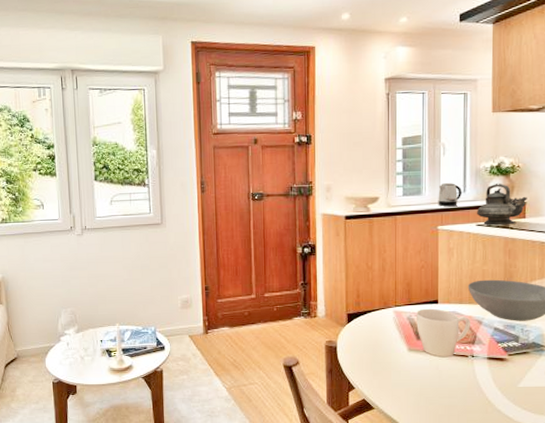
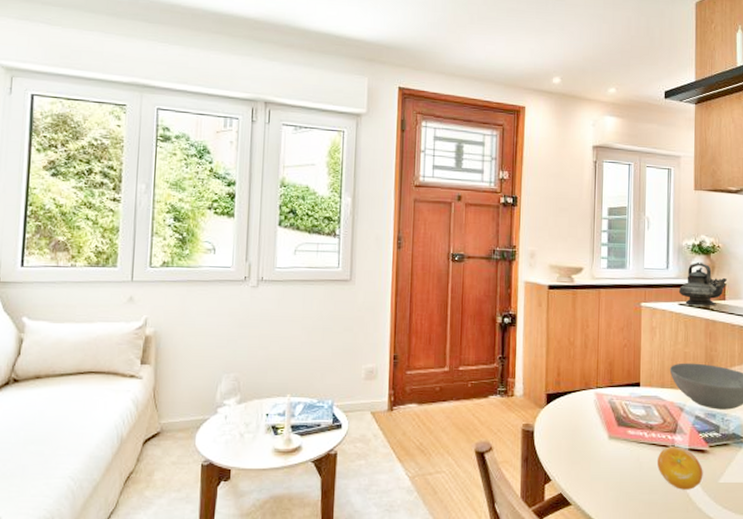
mug: present [416,308,471,358] -> none [618,391,672,447]
kettle: present [438,182,461,207] -> none [641,257,665,283]
fruit: none [455,356,502,394] -> present [656,446,703,490]

